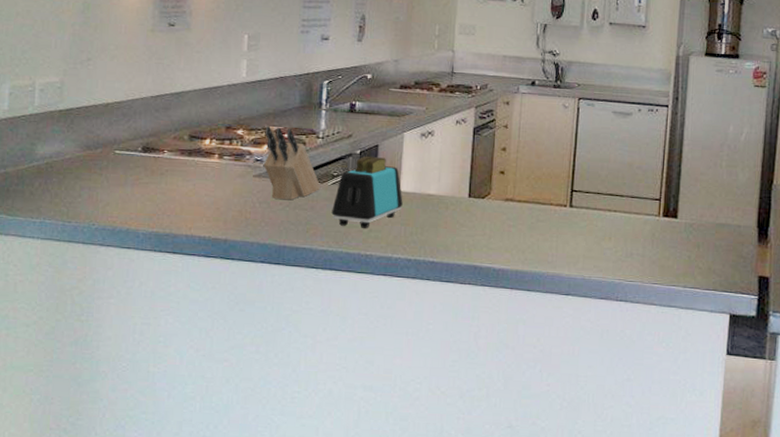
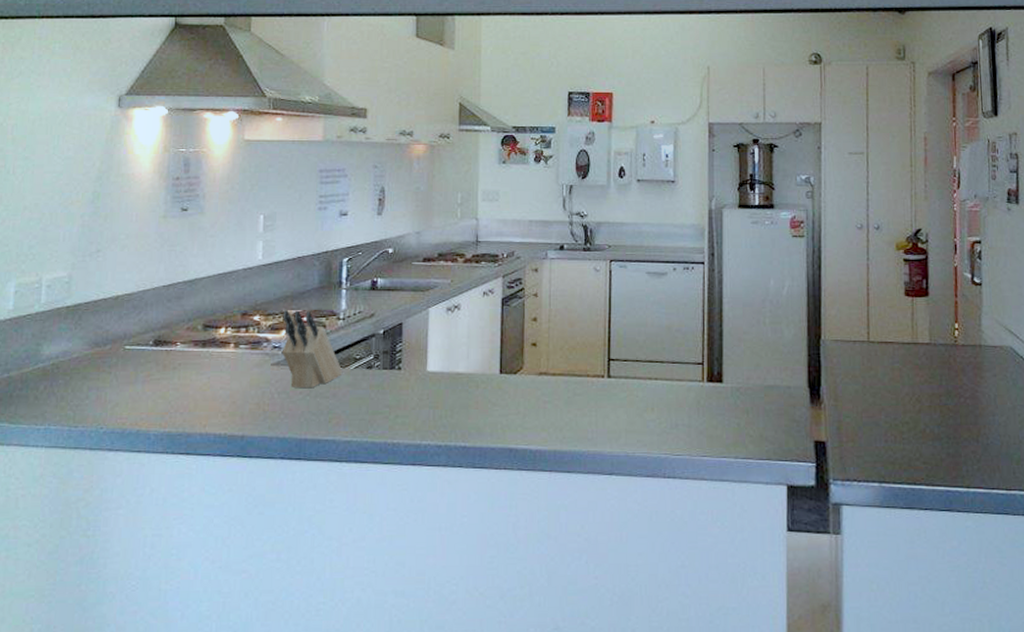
toaster: present [331,156,403,229] -> none [355,335,430,415]

